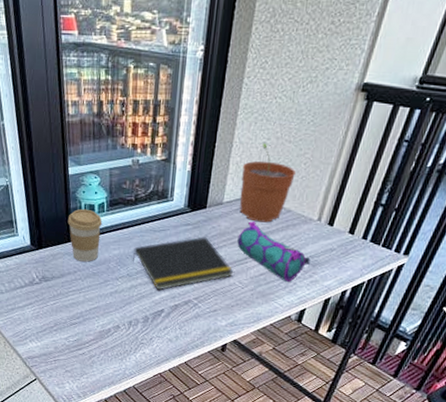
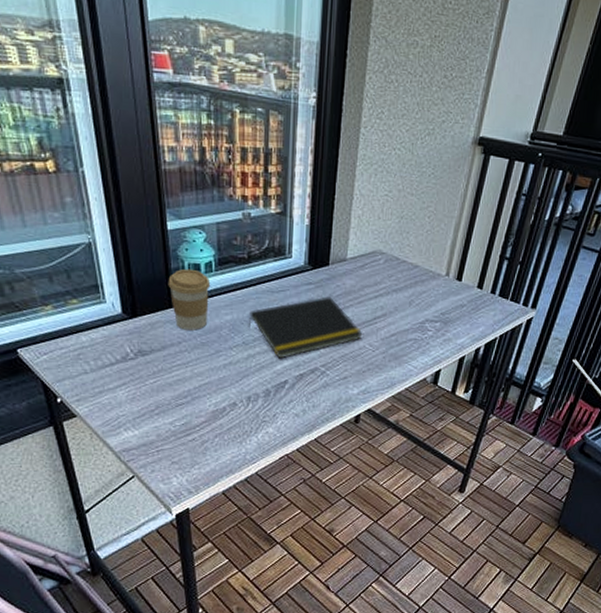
pencil case: present [237,221,311,283] -> none [364,278,442,343]
plant pot: present [239,143,296,223] -> none [364,196,420,279]

